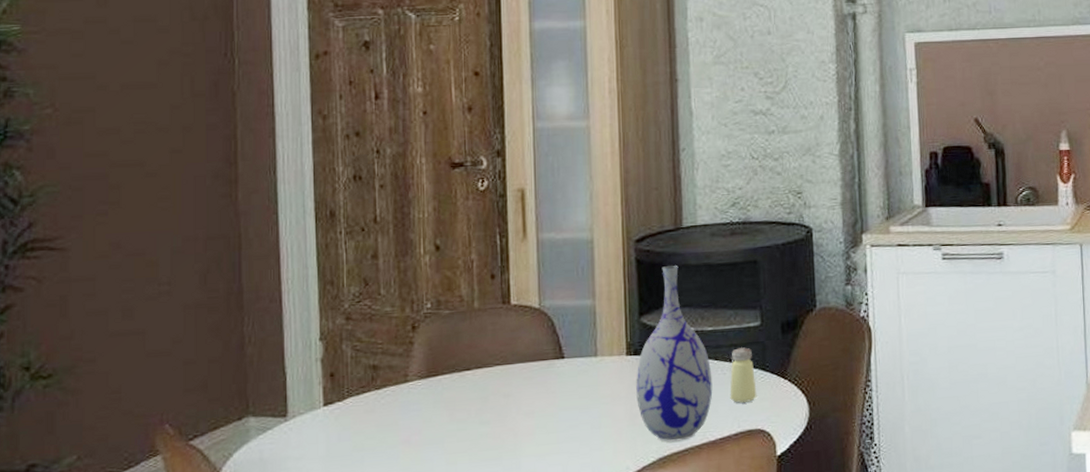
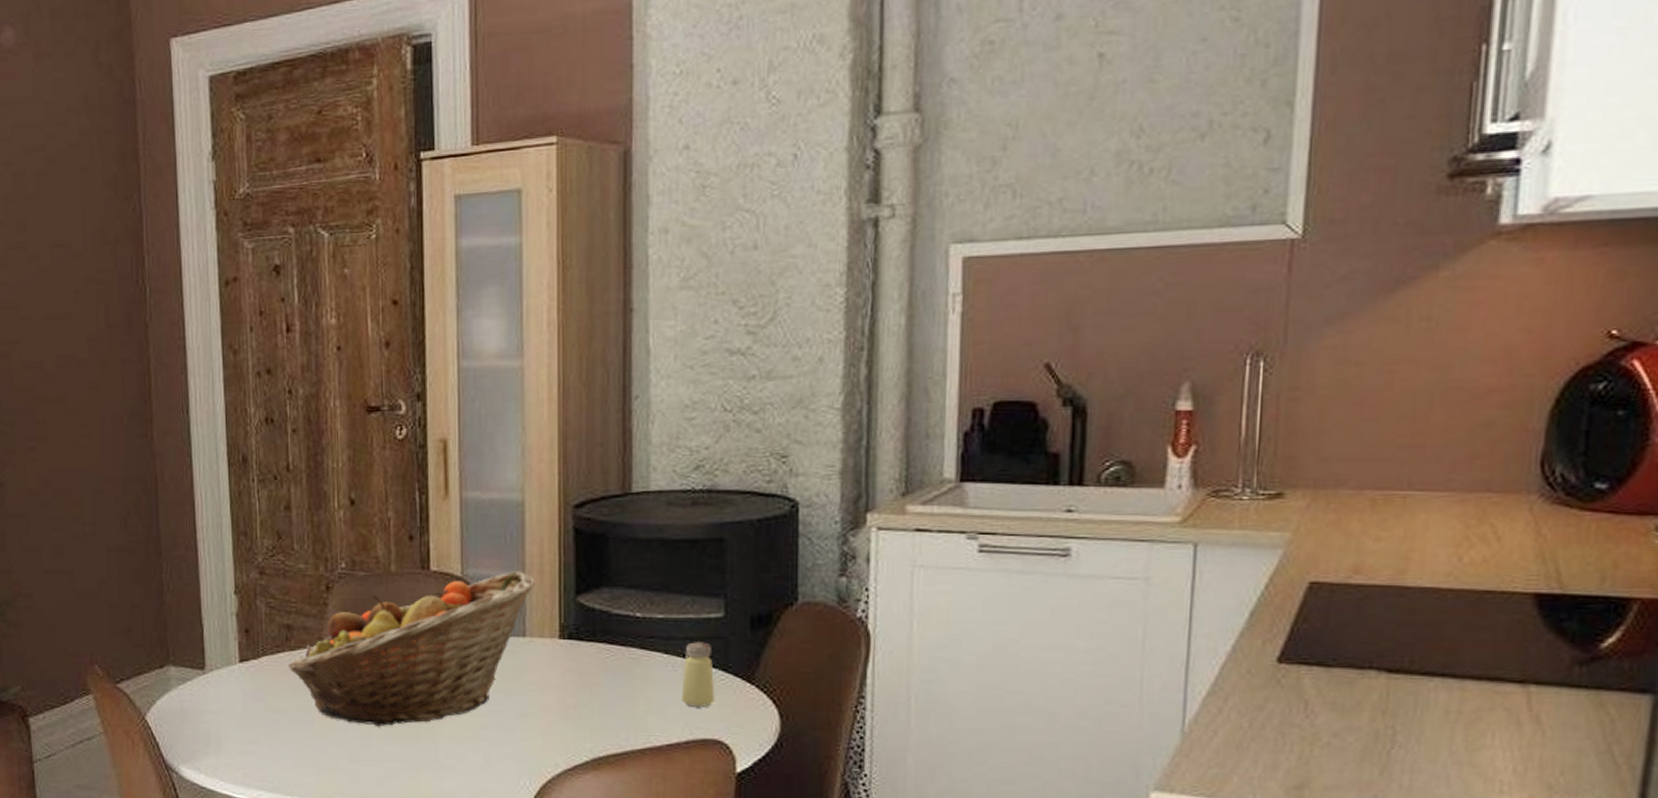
fruit basket: none [373,299,604,453] -> present [287,571,535,727]
vase: present [636,266,713,442] -> none [569,538,661,742]

